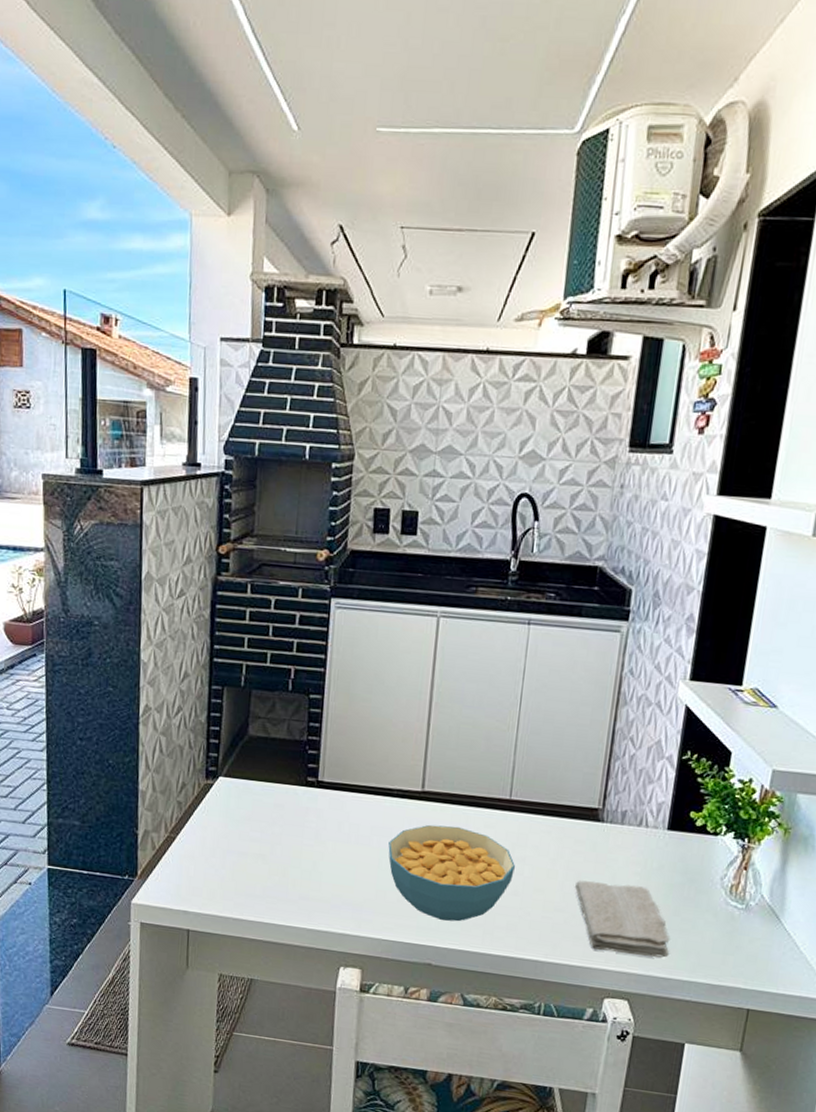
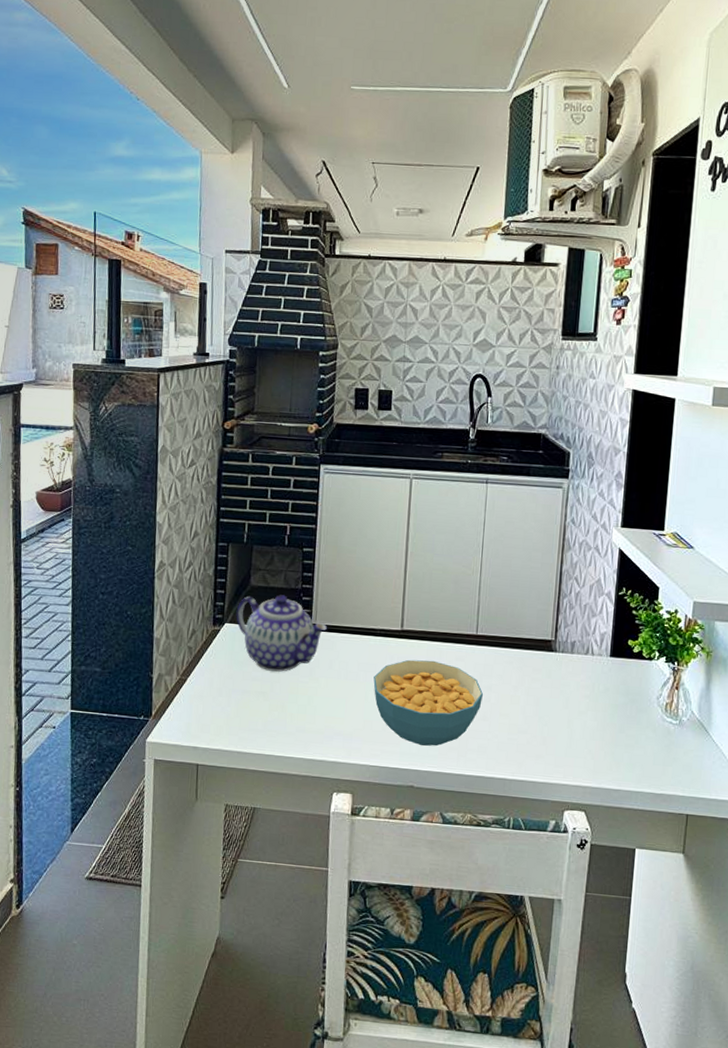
teapot: none [231,746,337,833] -> present [236,594,328,672]
washcloth: present [574,880,669,958] -> none [534,704,617,771]

